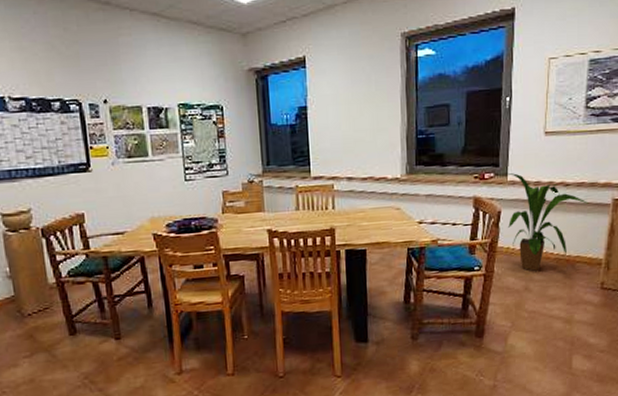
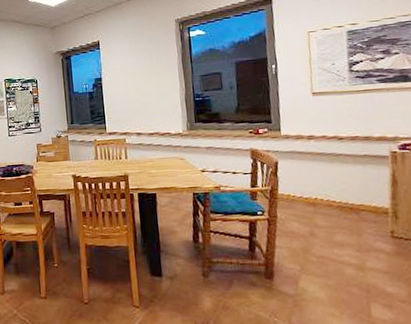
house plant: present [506,172,589,272] -> none [279,128,365,219]

